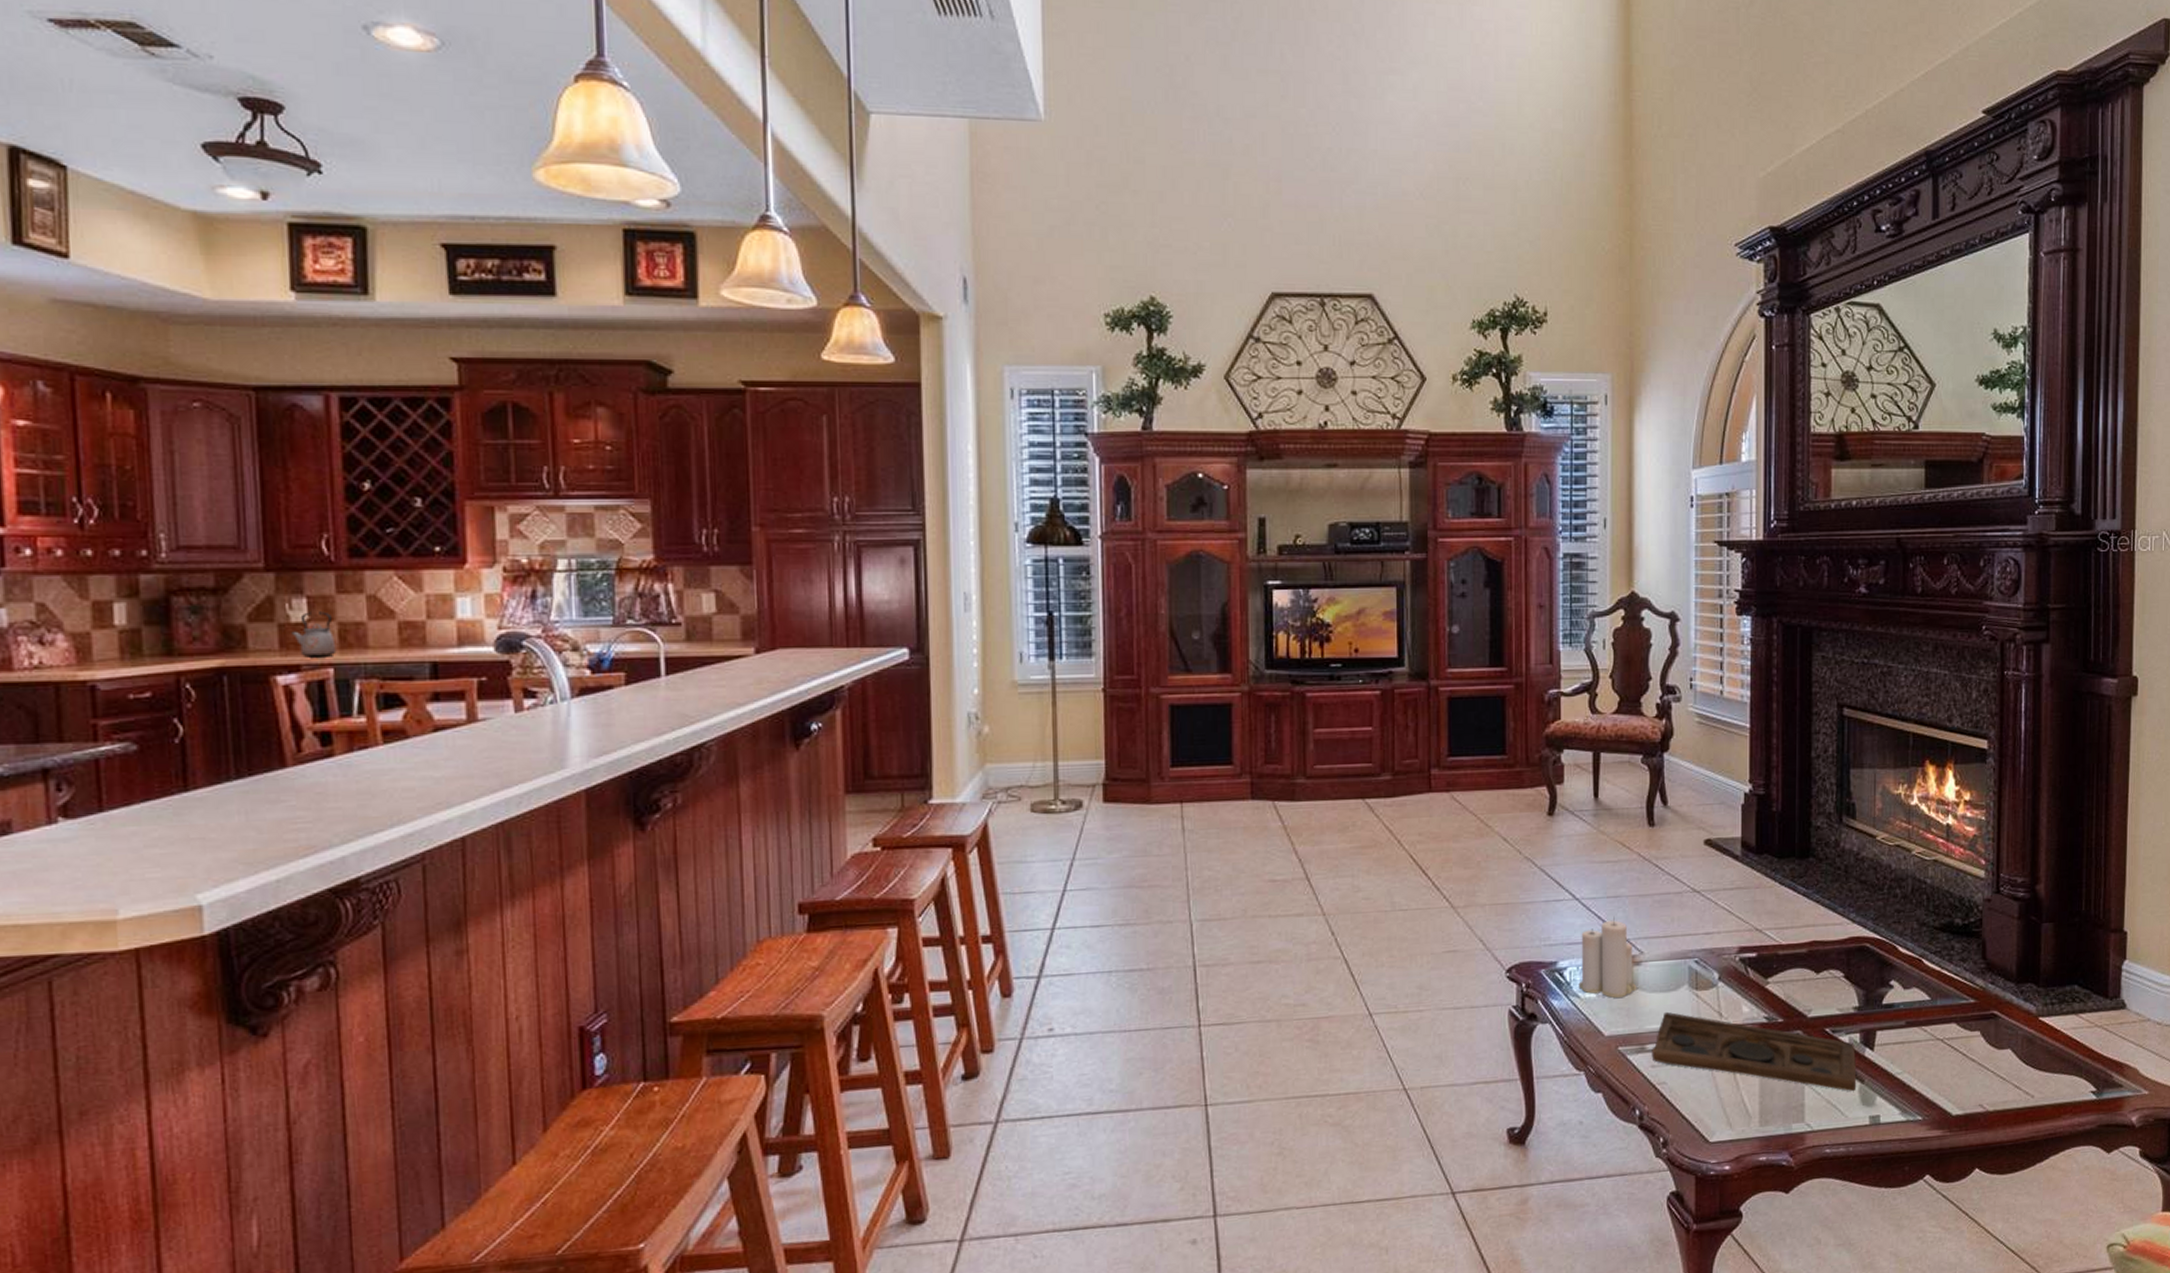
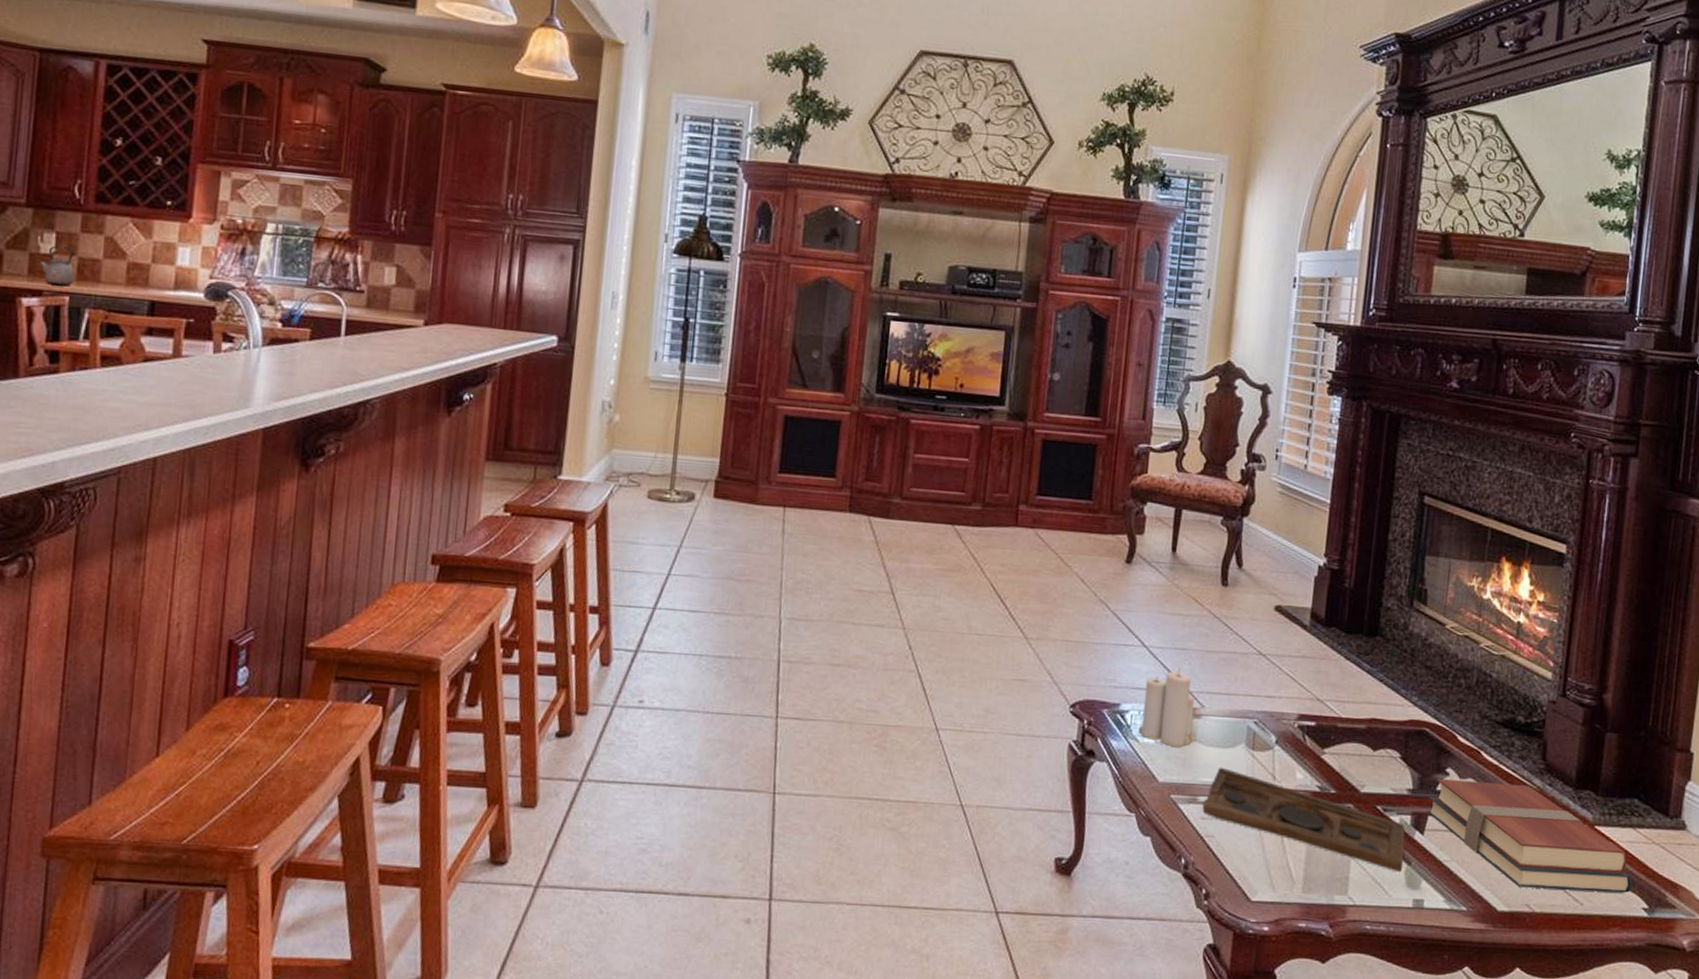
books: none [1876,986,2079,1089] -> present [1428,779,1633,893]

